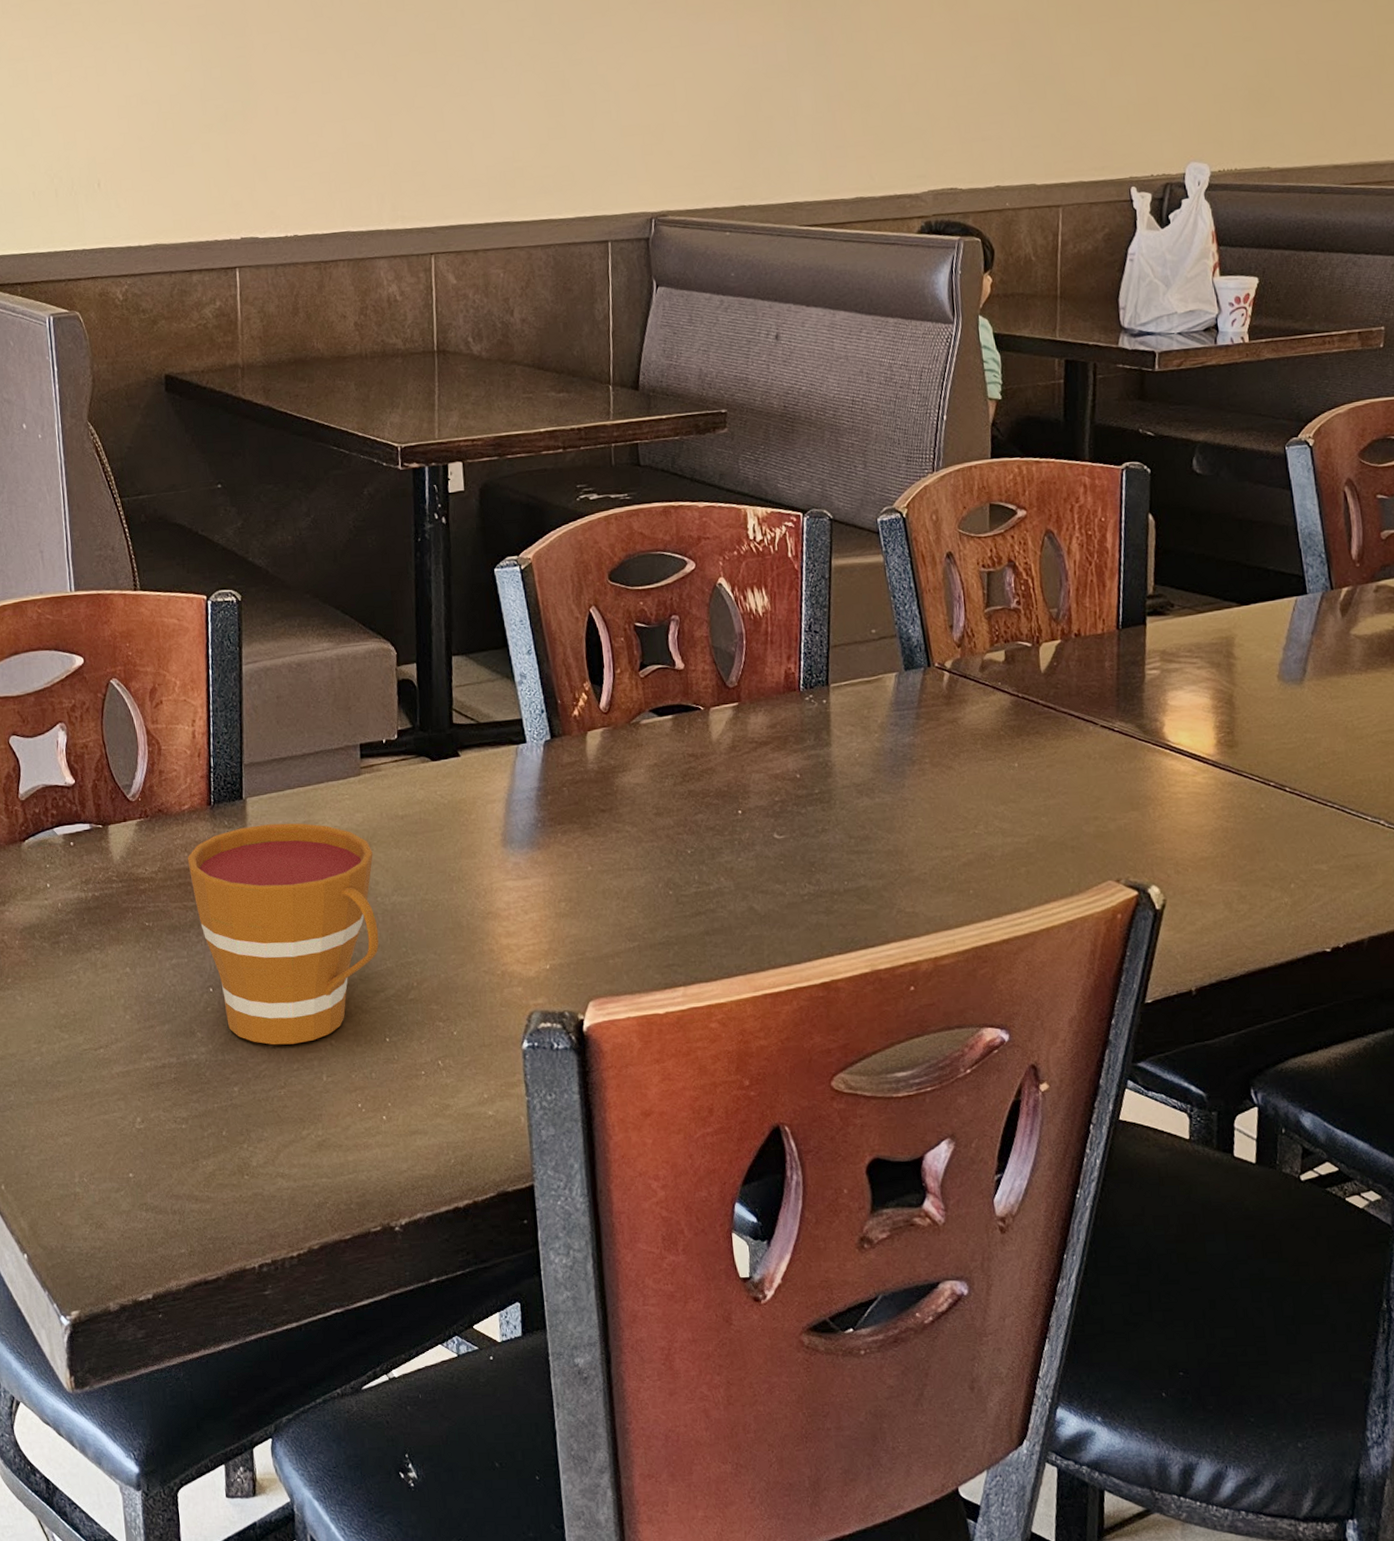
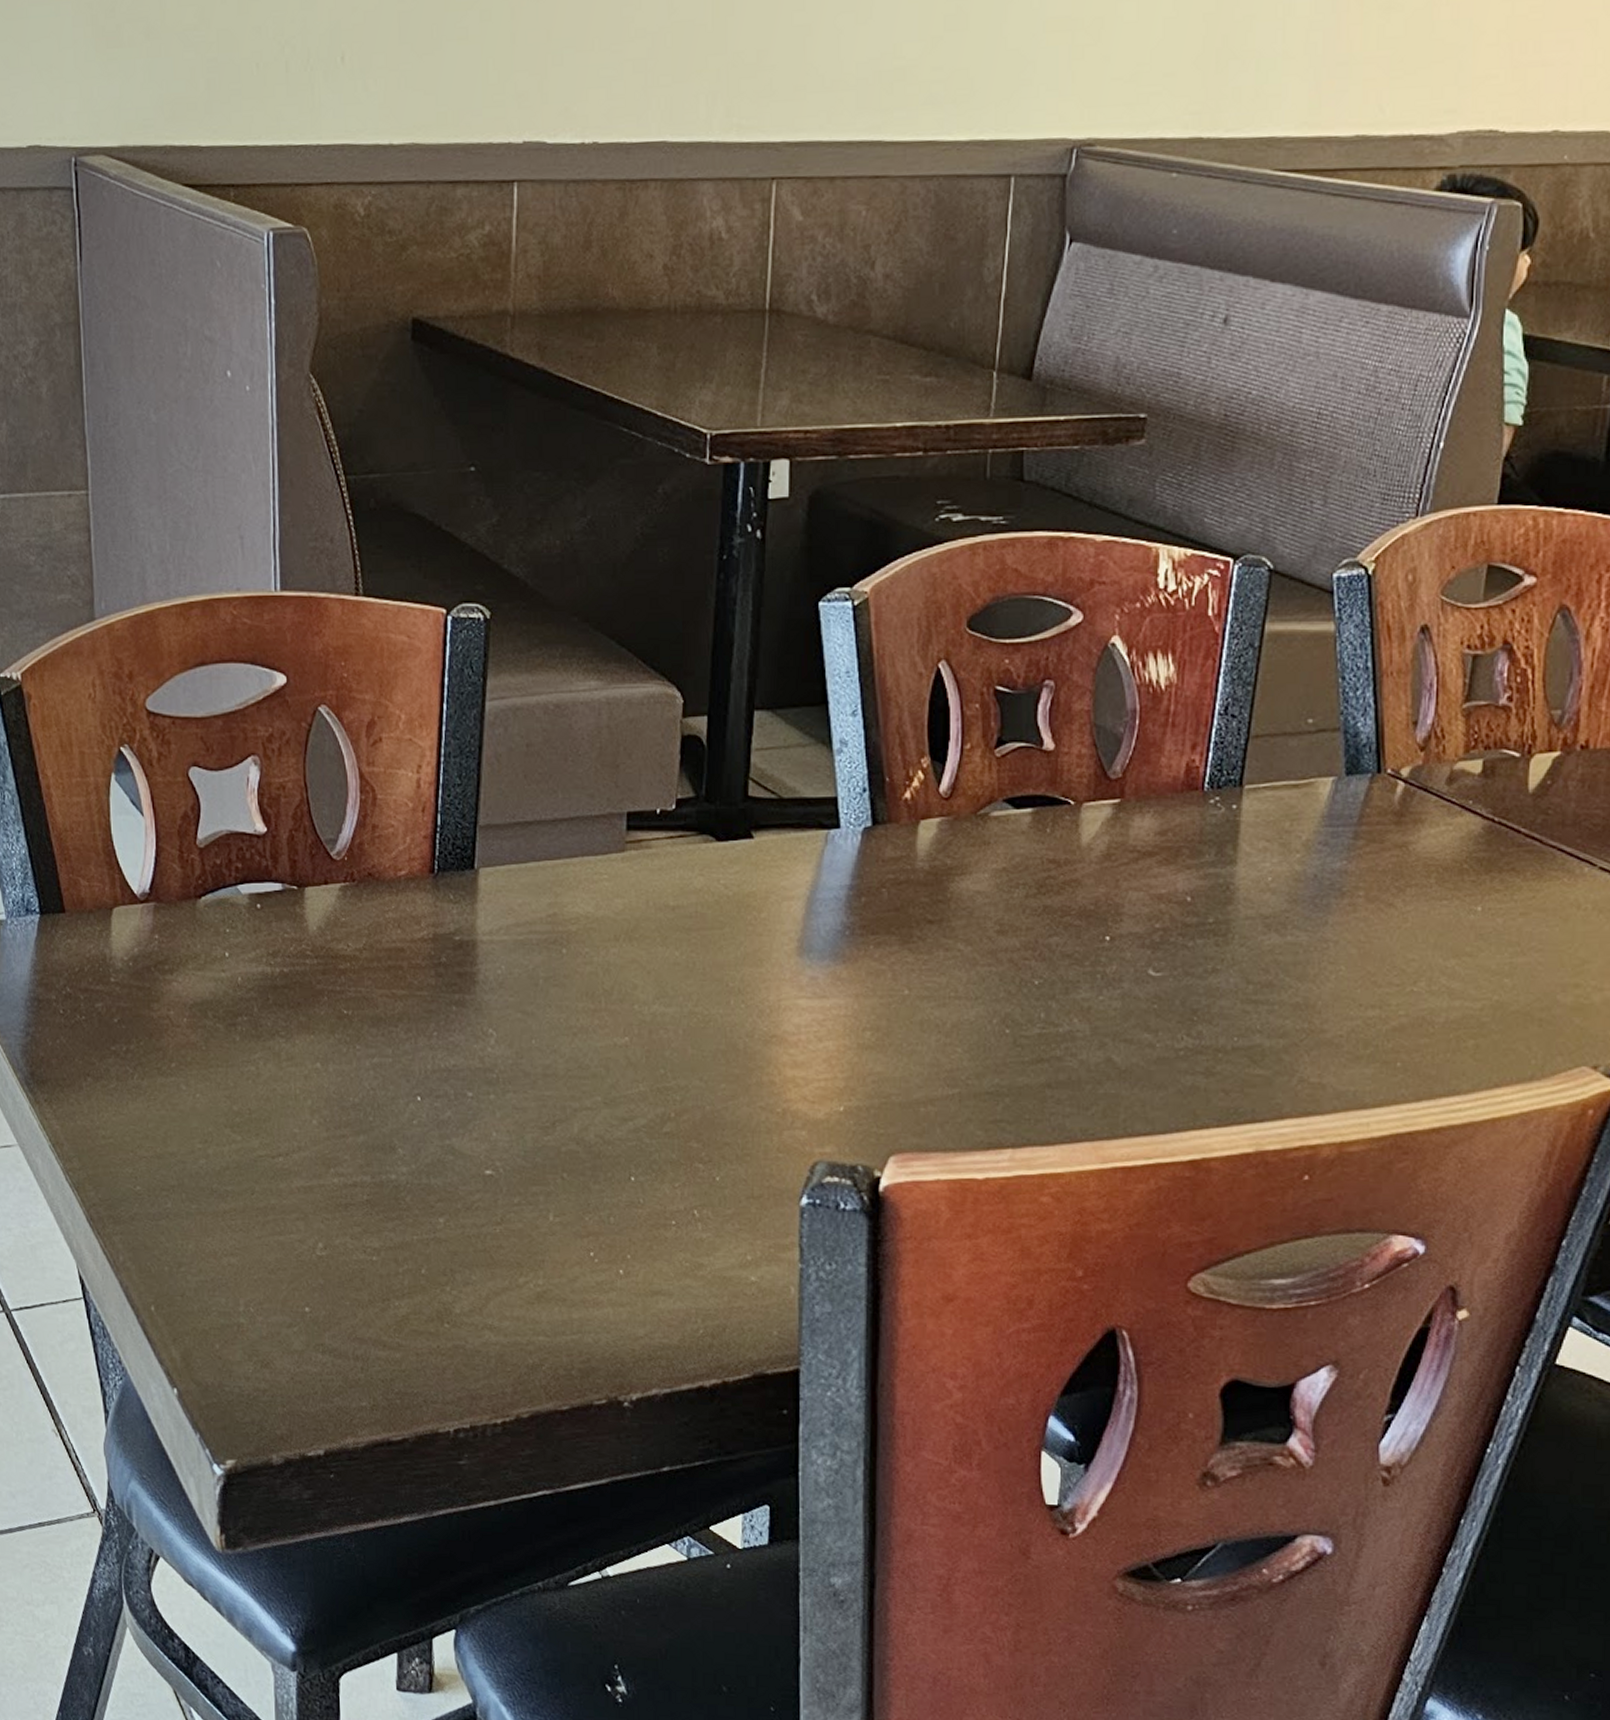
cup: present [187,823,379,1045] -> none [400,903,633,1174]

